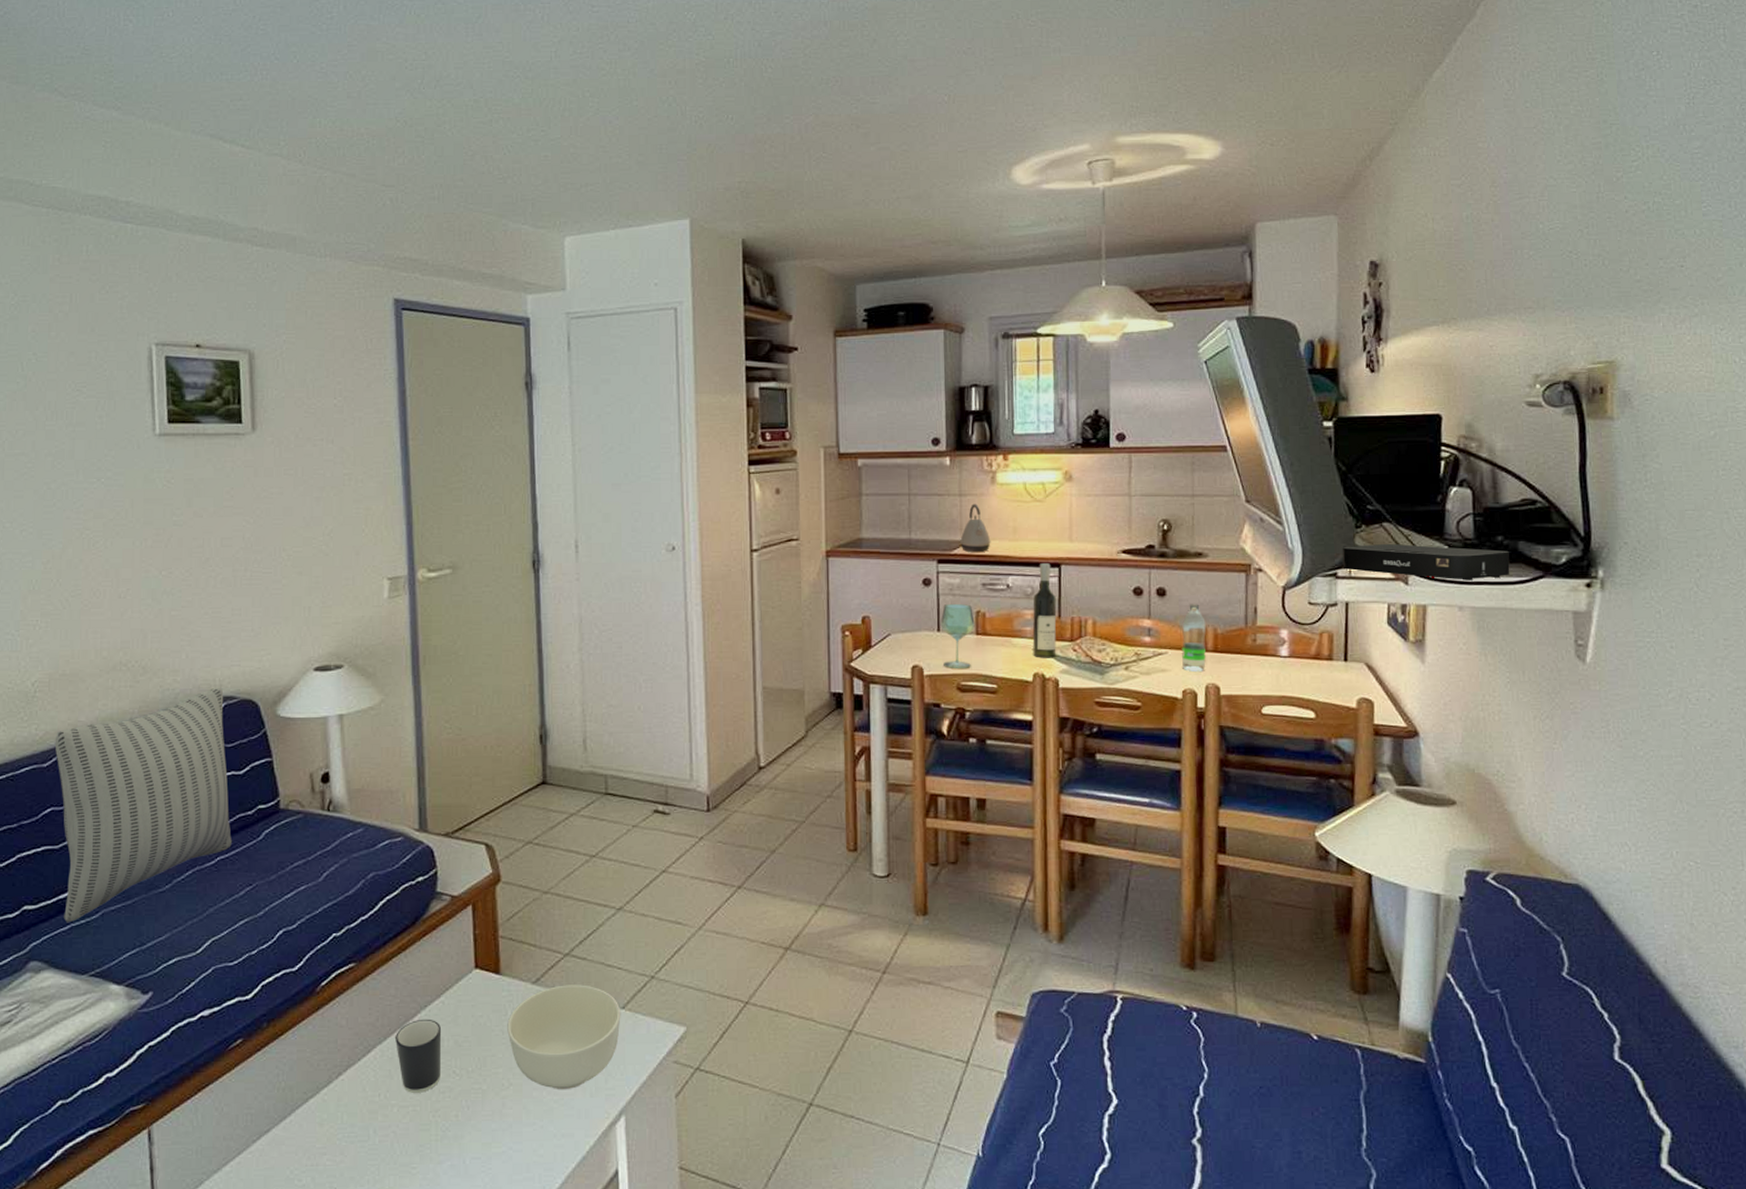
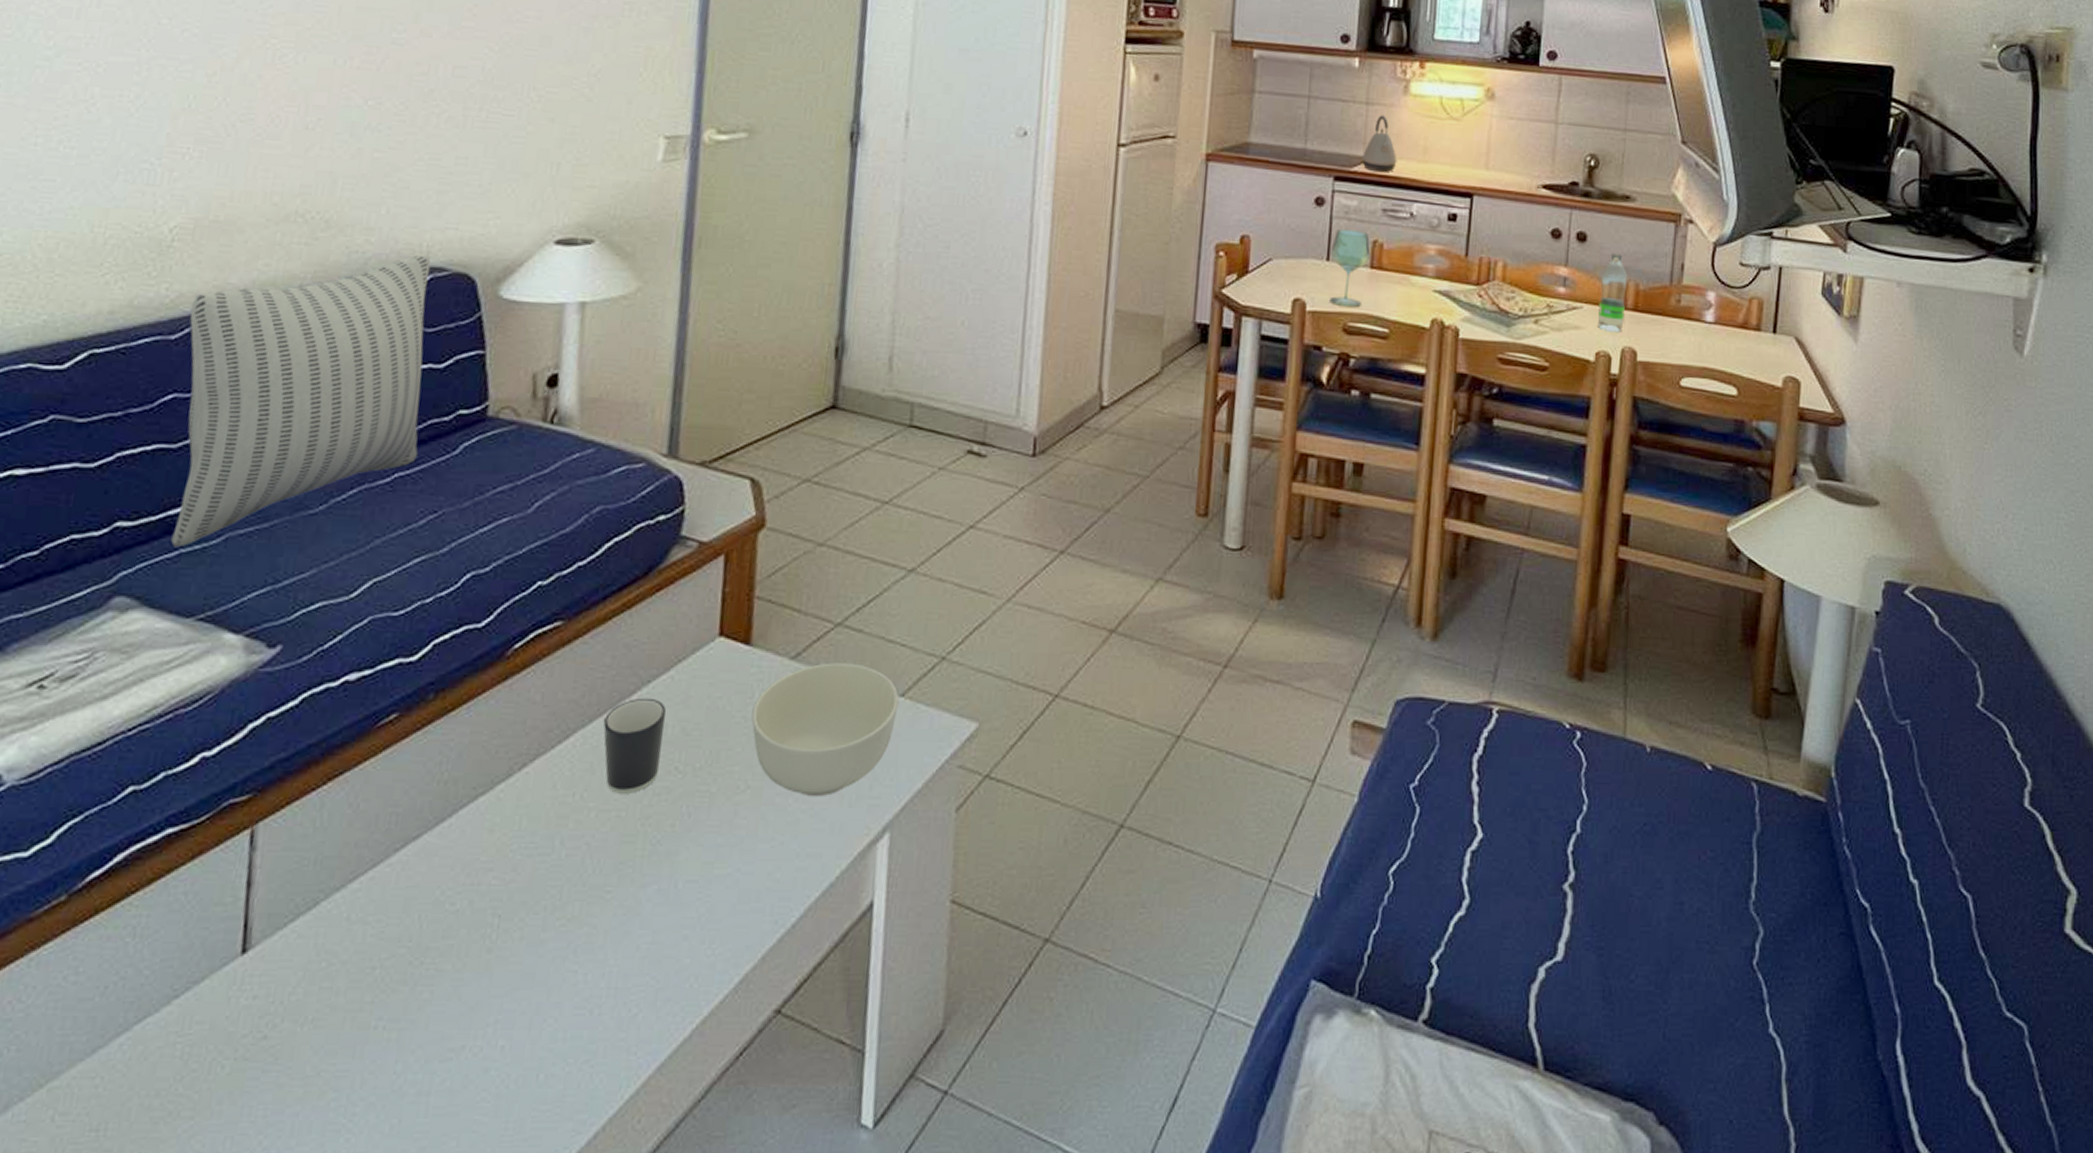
bottle: present [1032,563,1057,658] -> none [1433,191,1465,303]
router: present [1342,544,1510,580] -> none [1779,203,1953,254]

